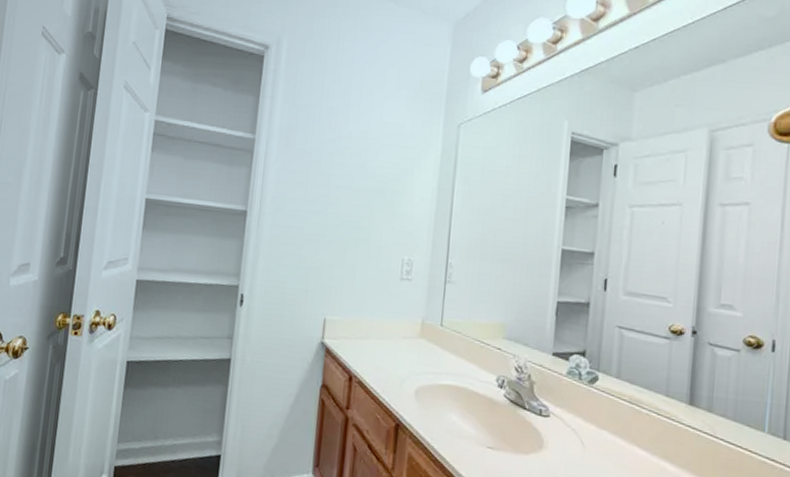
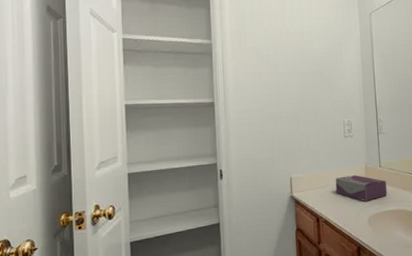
tissue box: none [378,329,448,367] -> present [335,175,388,201]

